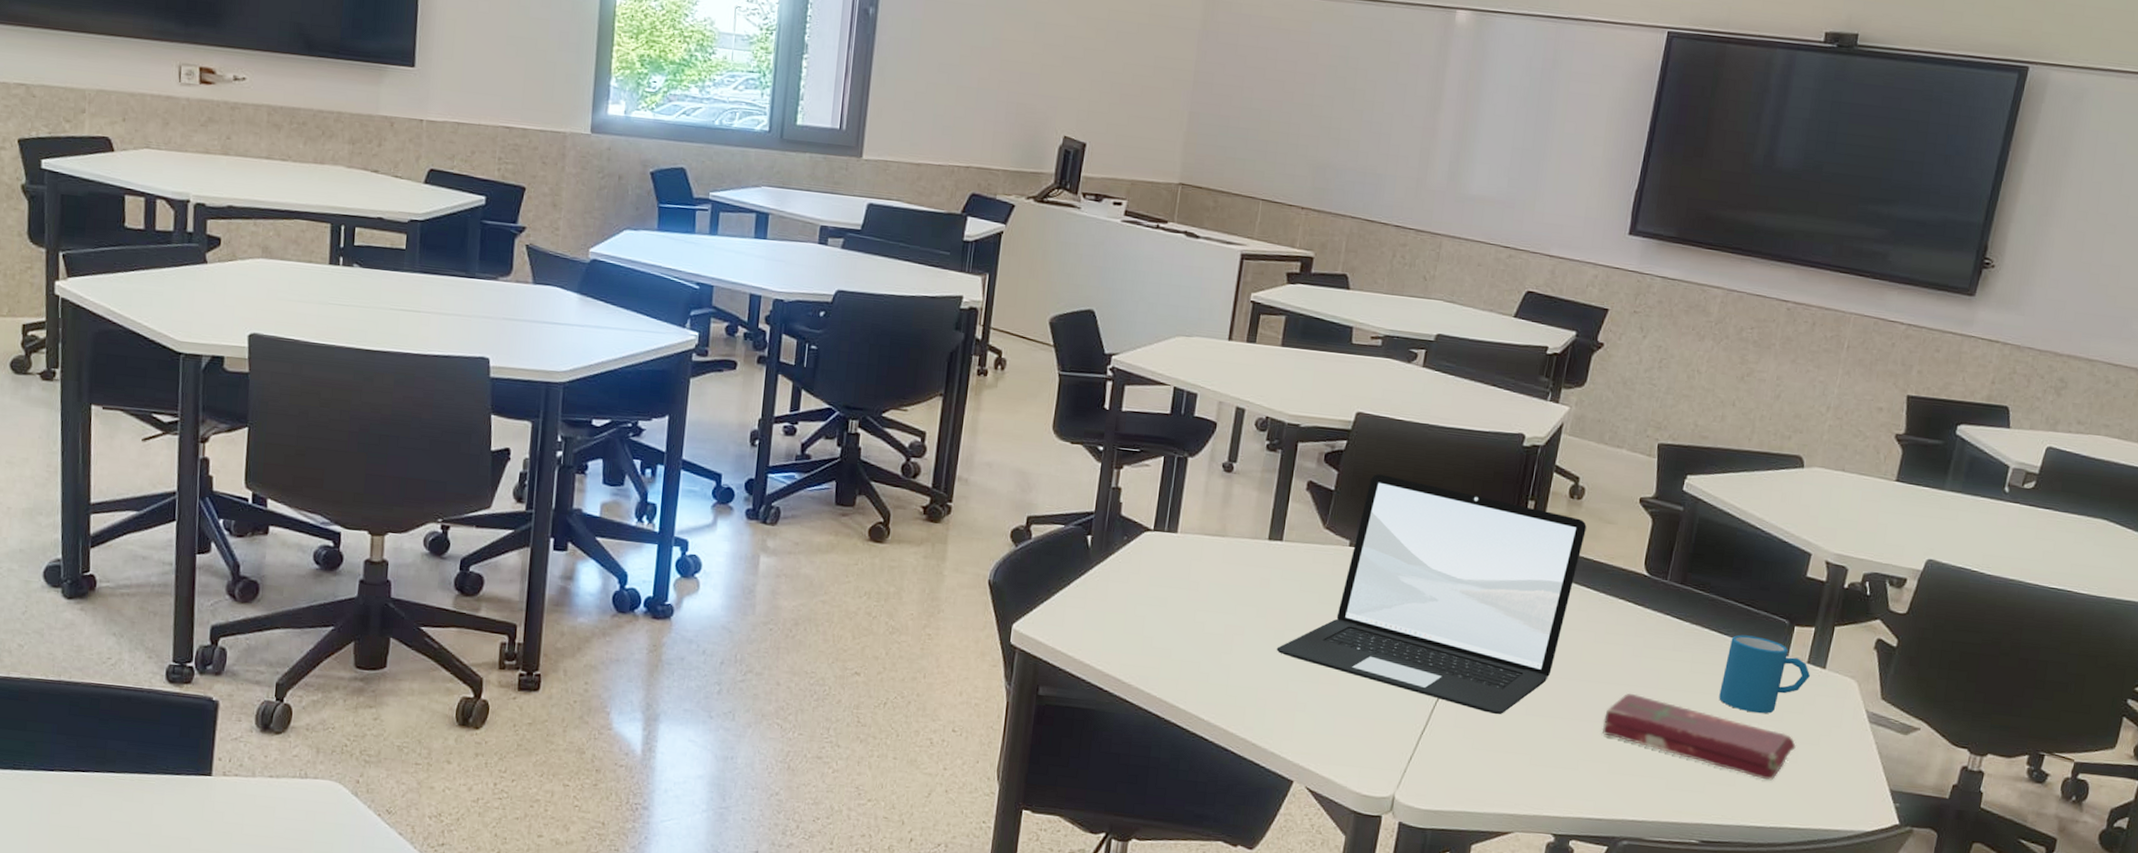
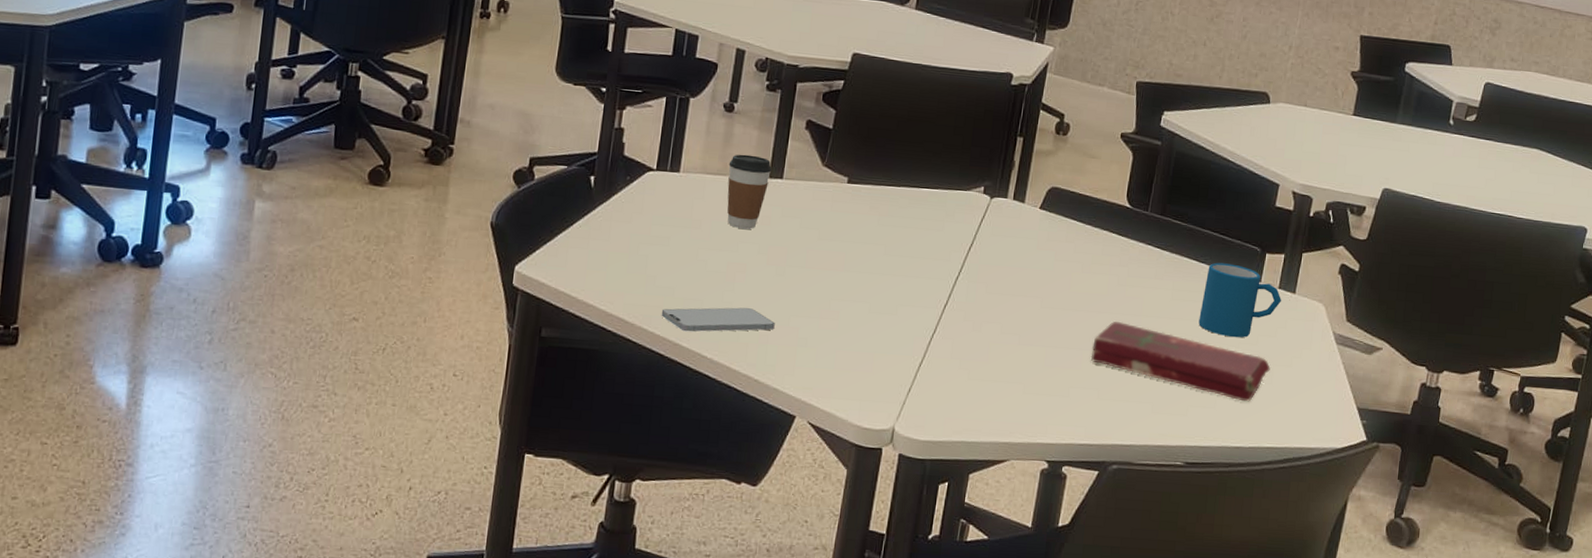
smartphone: none [1158,670,1273,694] -> present [661,307,775,332]
coffee cup: none [1225,515,1272,592] -> present [727,154,772,229]
laptop: present [1276,474,1587,715] -> none [778,113,1072,345]

